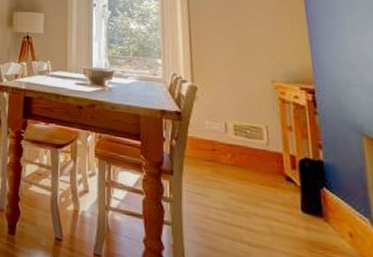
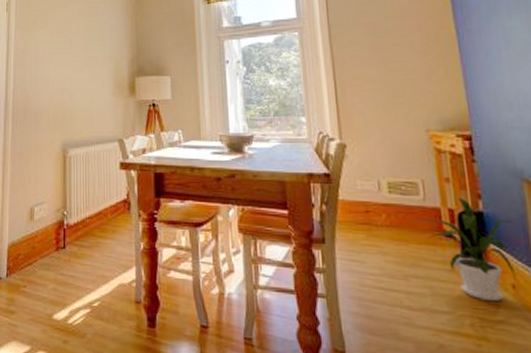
house plant: none [265,145,353,248] -> present [423,197,516,302]

